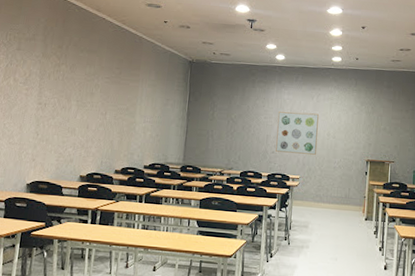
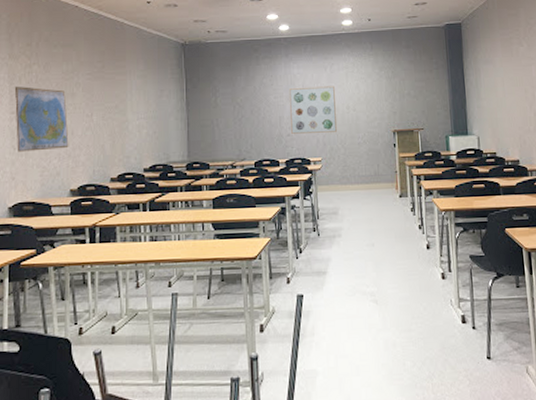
world map: none [39,81,86,140] -> present [14,86,69,152]

